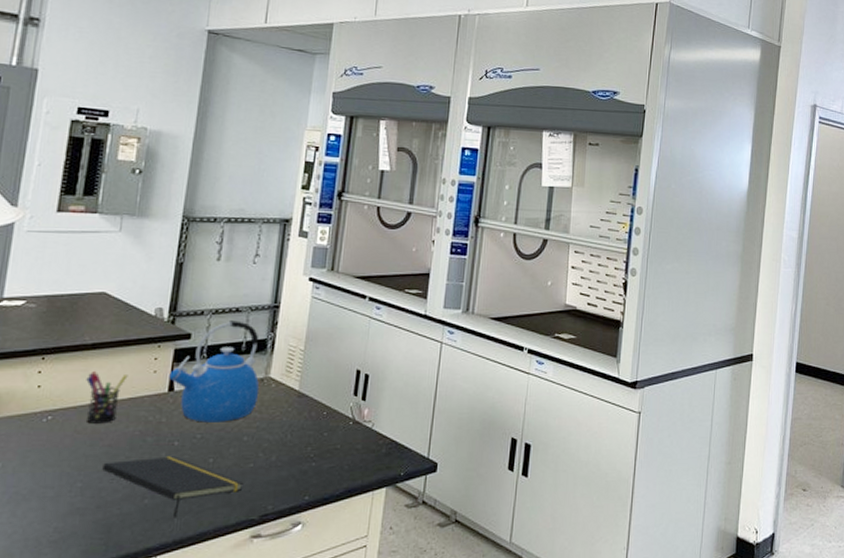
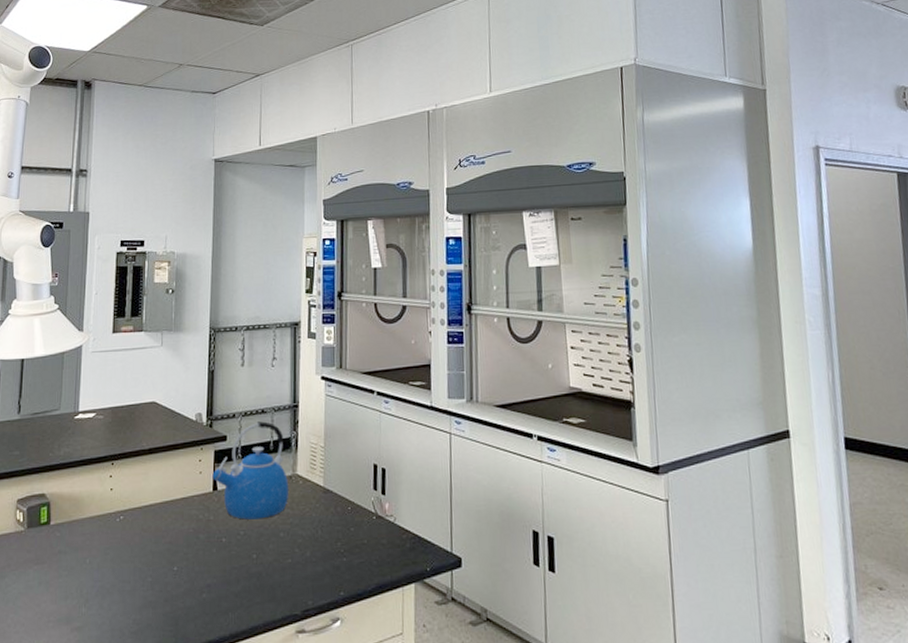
pen holder: present [86,370,128,424] -> none [147,473,179,522]
notepad: present [102,456,244,517] -> none [166,552,285,611]

